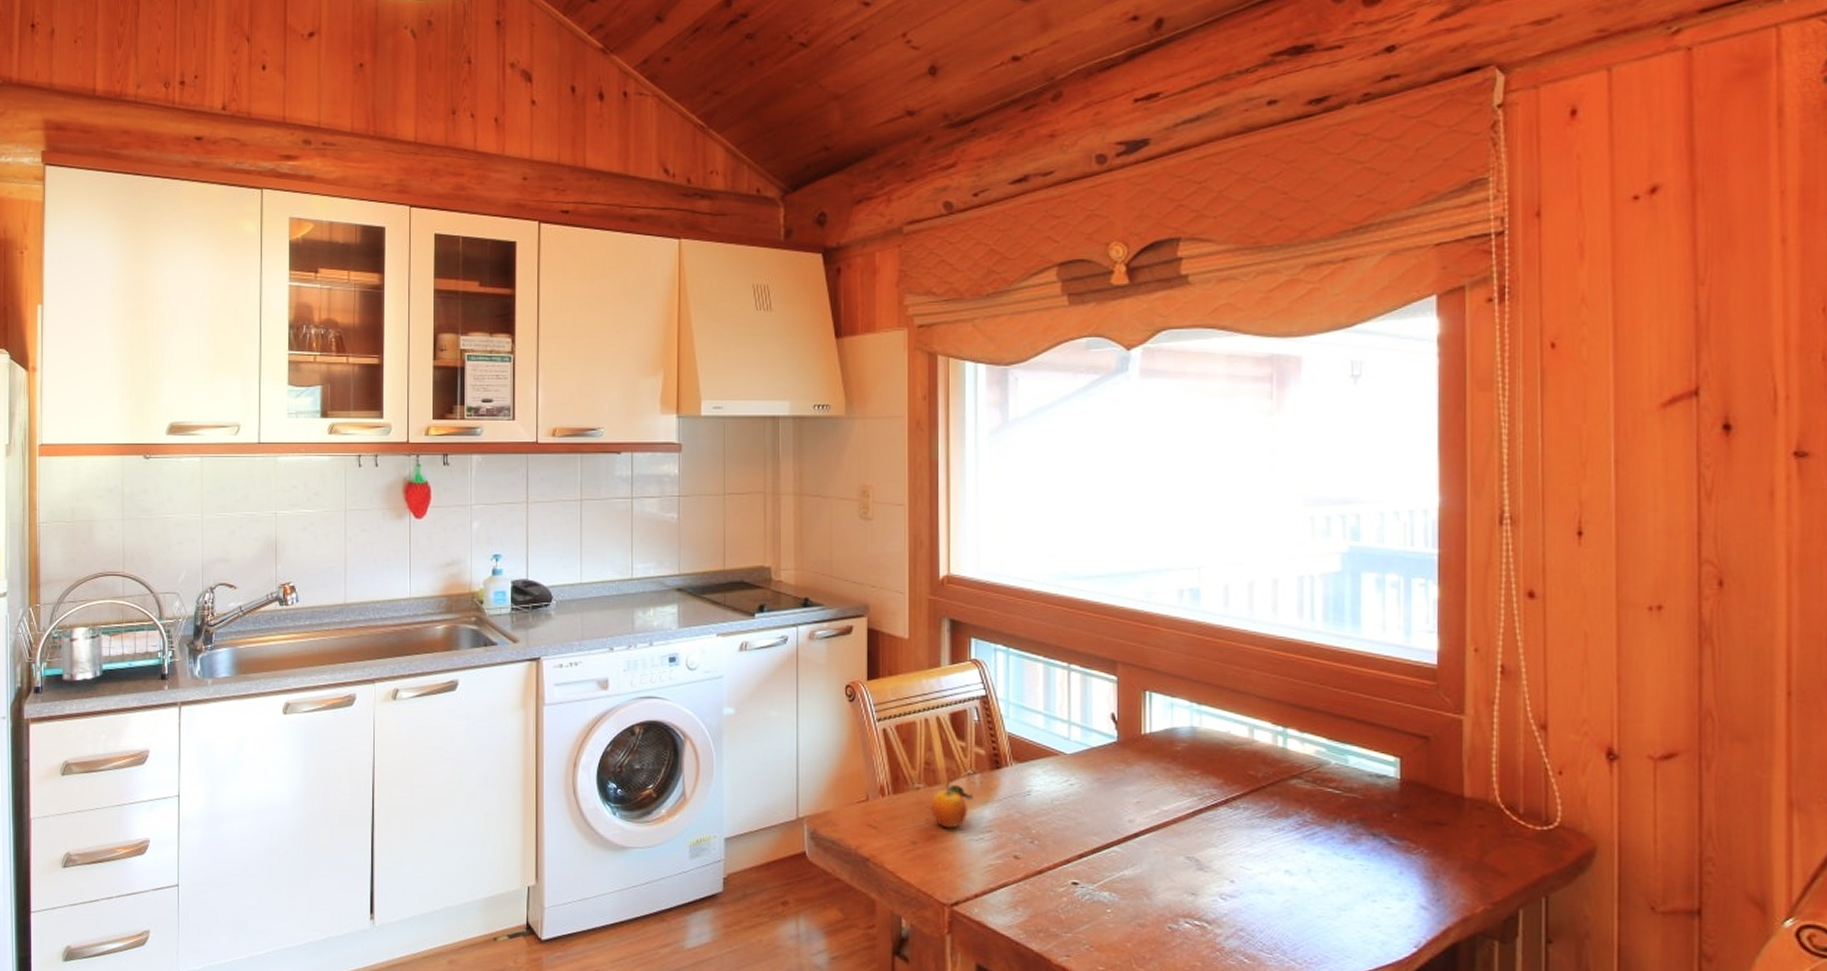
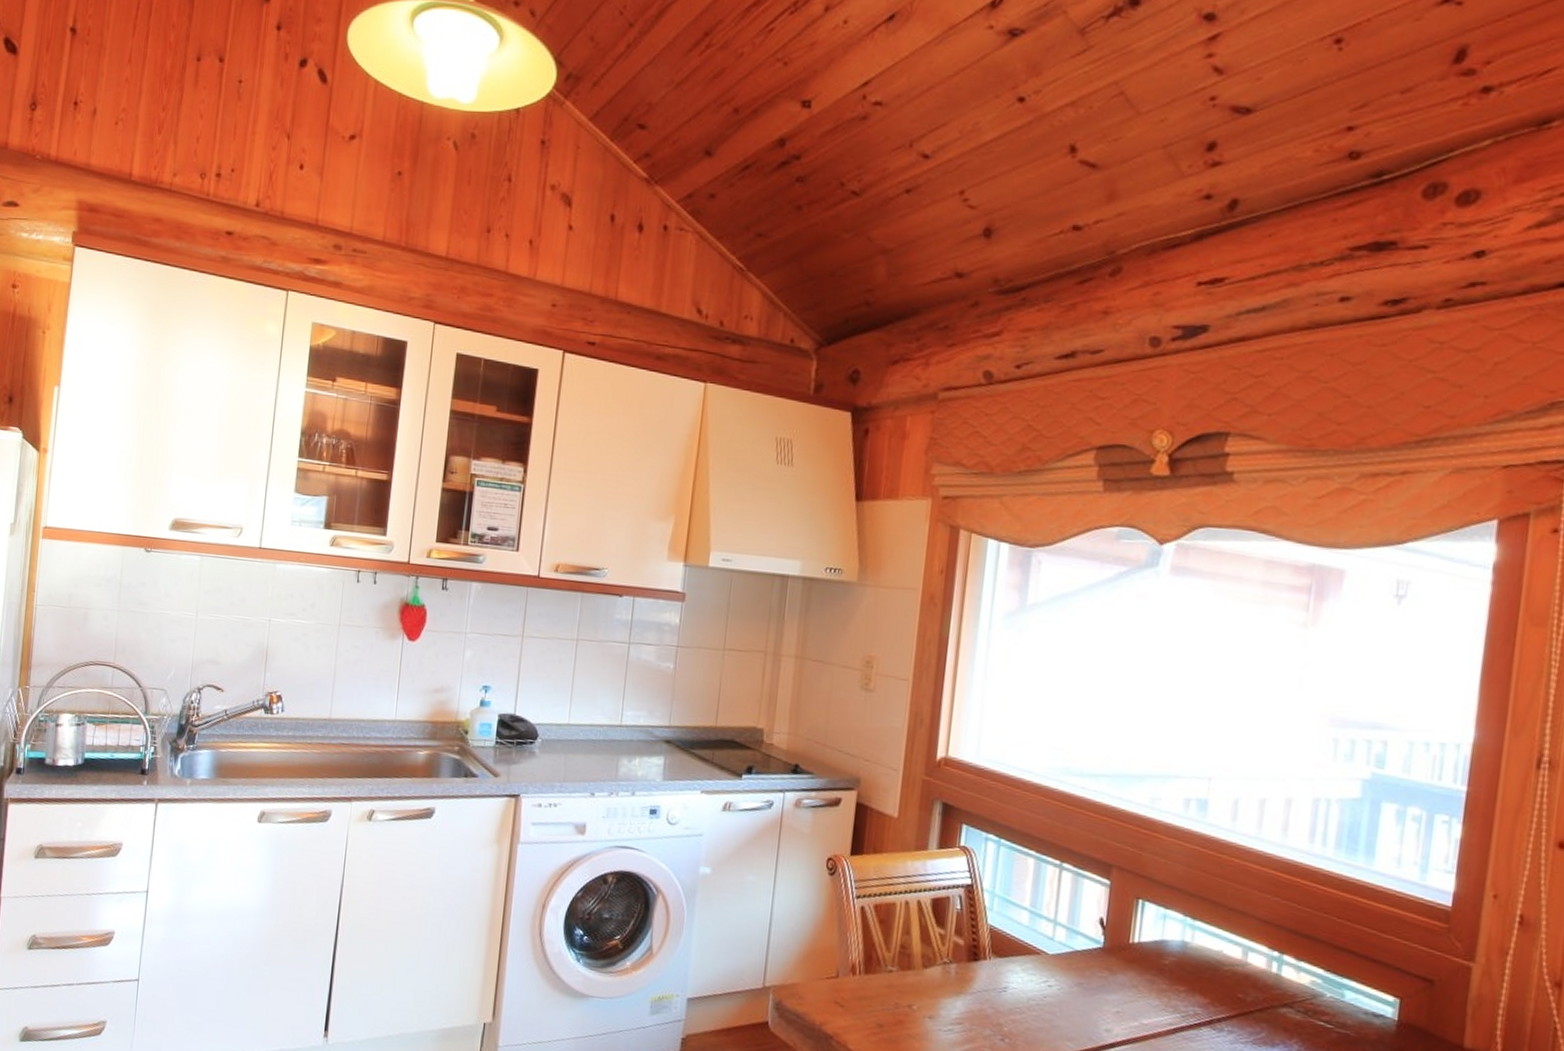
fruit: present [930,779,973,829] -> none [901,965,947,1017]

